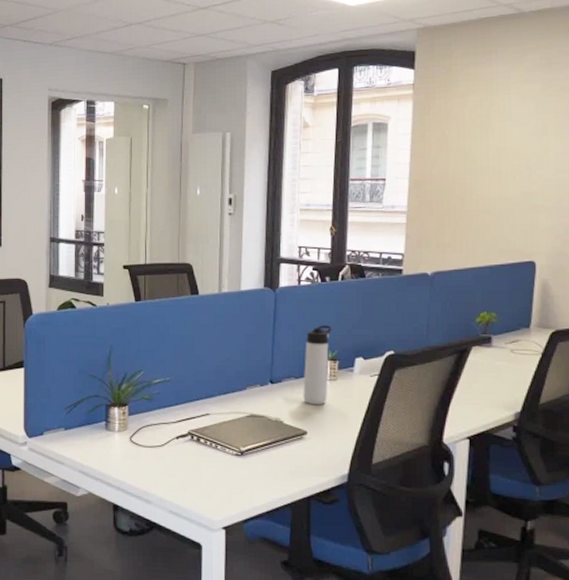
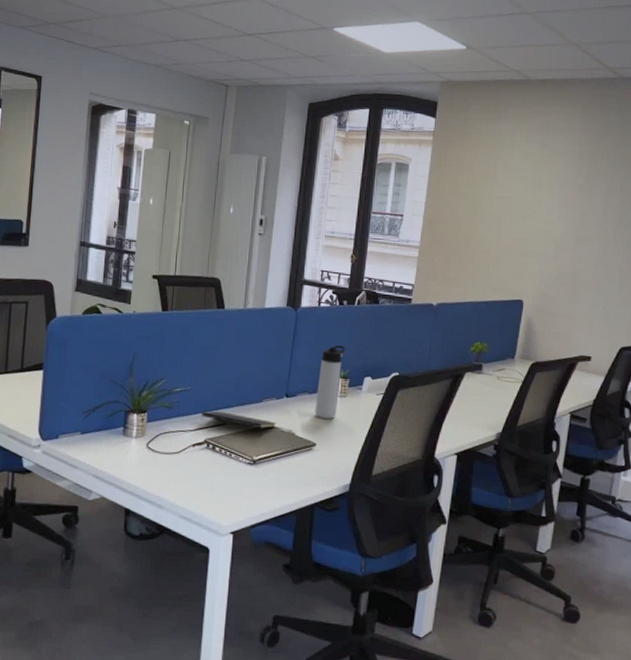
notepad: none [183,401,262,426] -> present [201,411,276,437]

